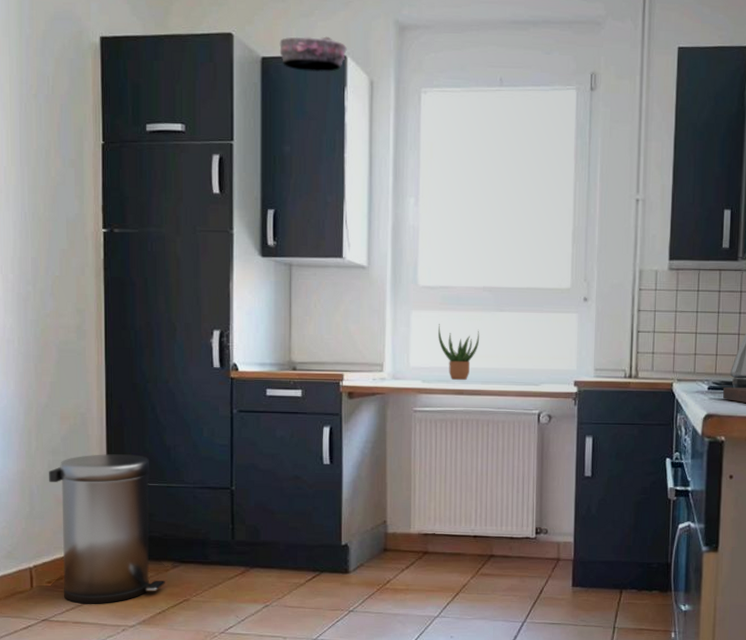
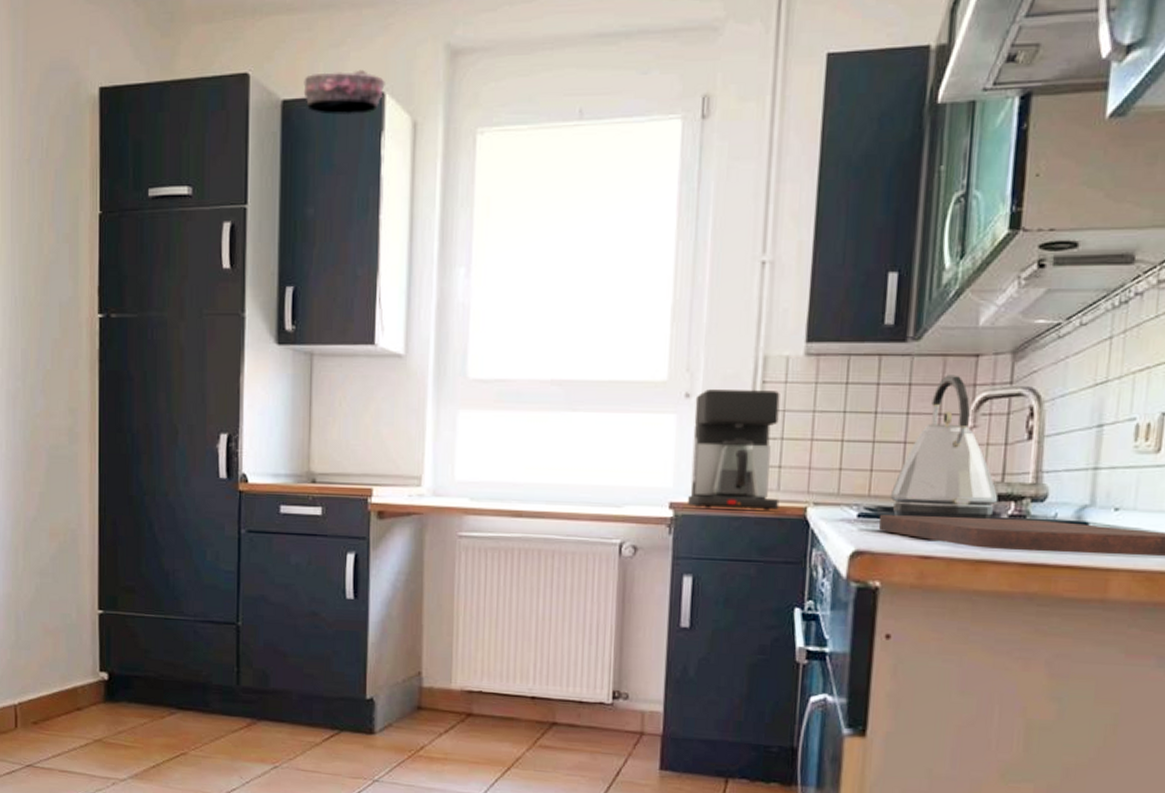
pedal bin: present [49,454,165,604] -> none [36,577,161,752]
potted plant: present [438,324,480,381] -> none [492,427,545,500]
coffee maker: none [588,295,653,386] -> present [688,389,780,511]

